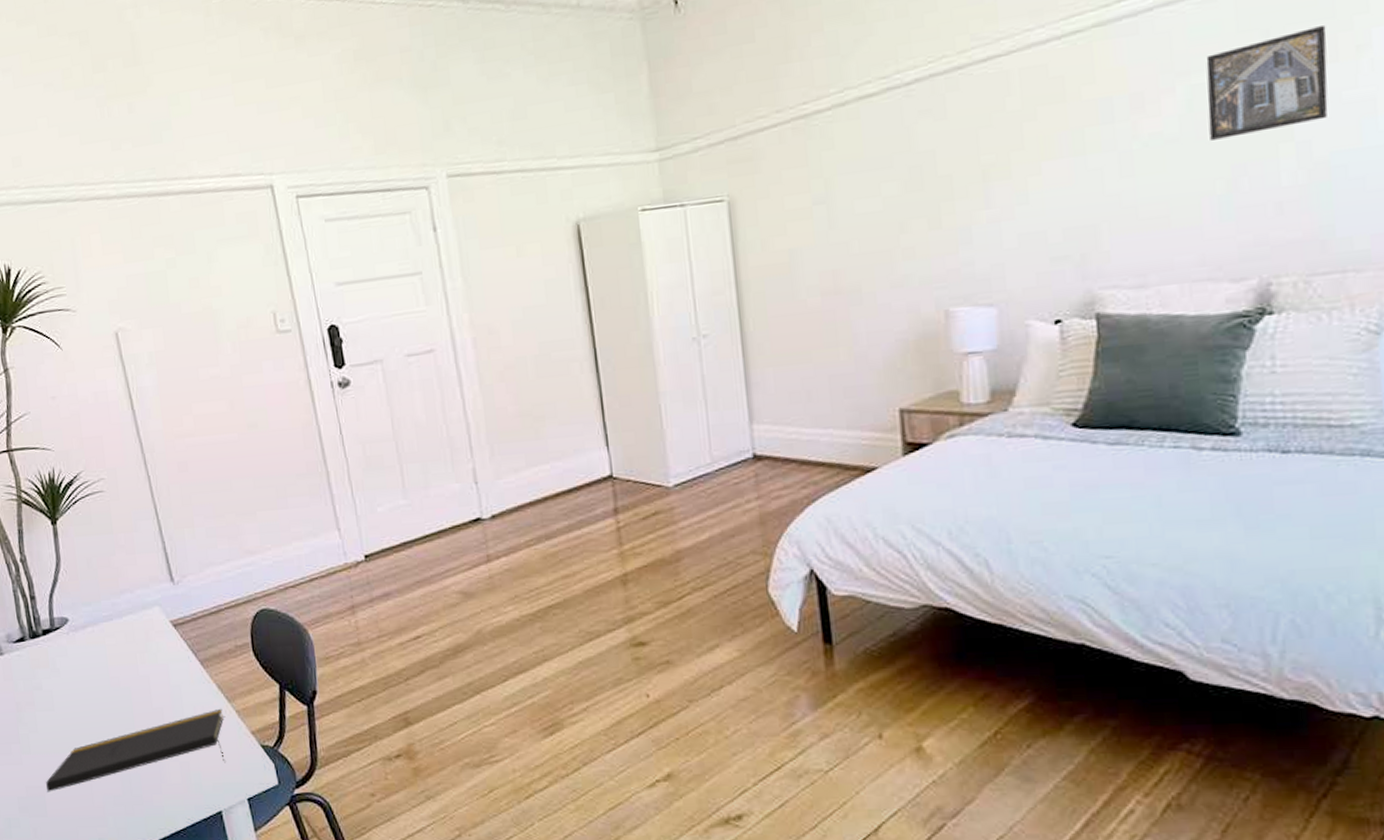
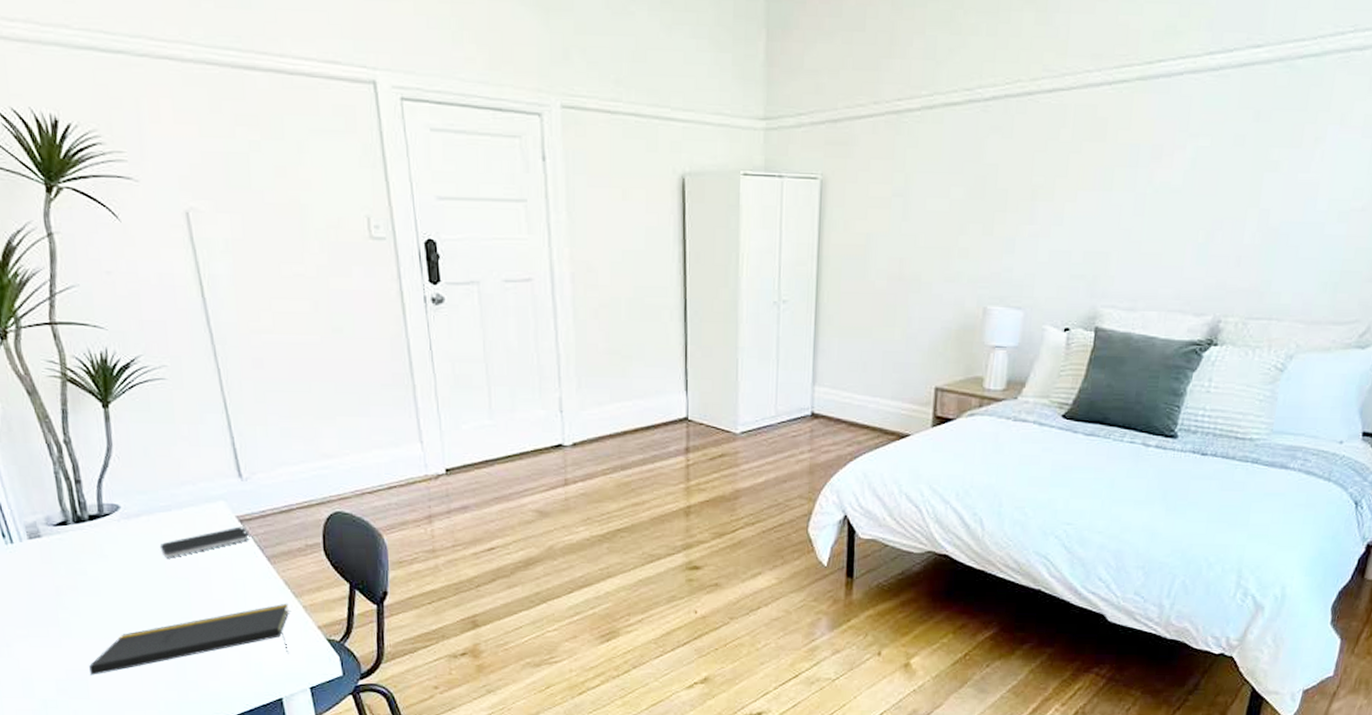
smartphone: none [103,631,184,667] -> present [159,526,250,557]
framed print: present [1206,26,1328,140] -> none [1202,116,1299,197]

